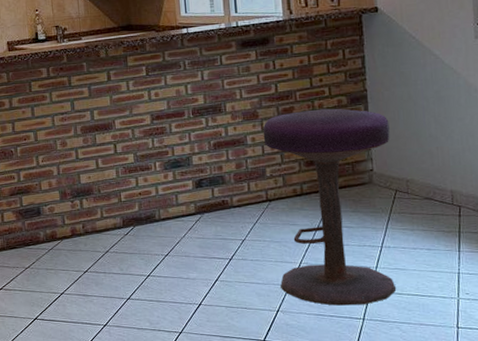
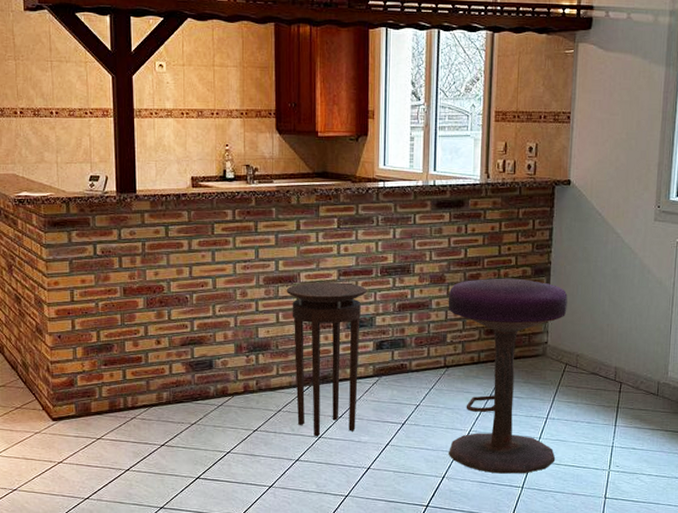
stool: none [103,126,183,276] -> present [286,282,367,437]

